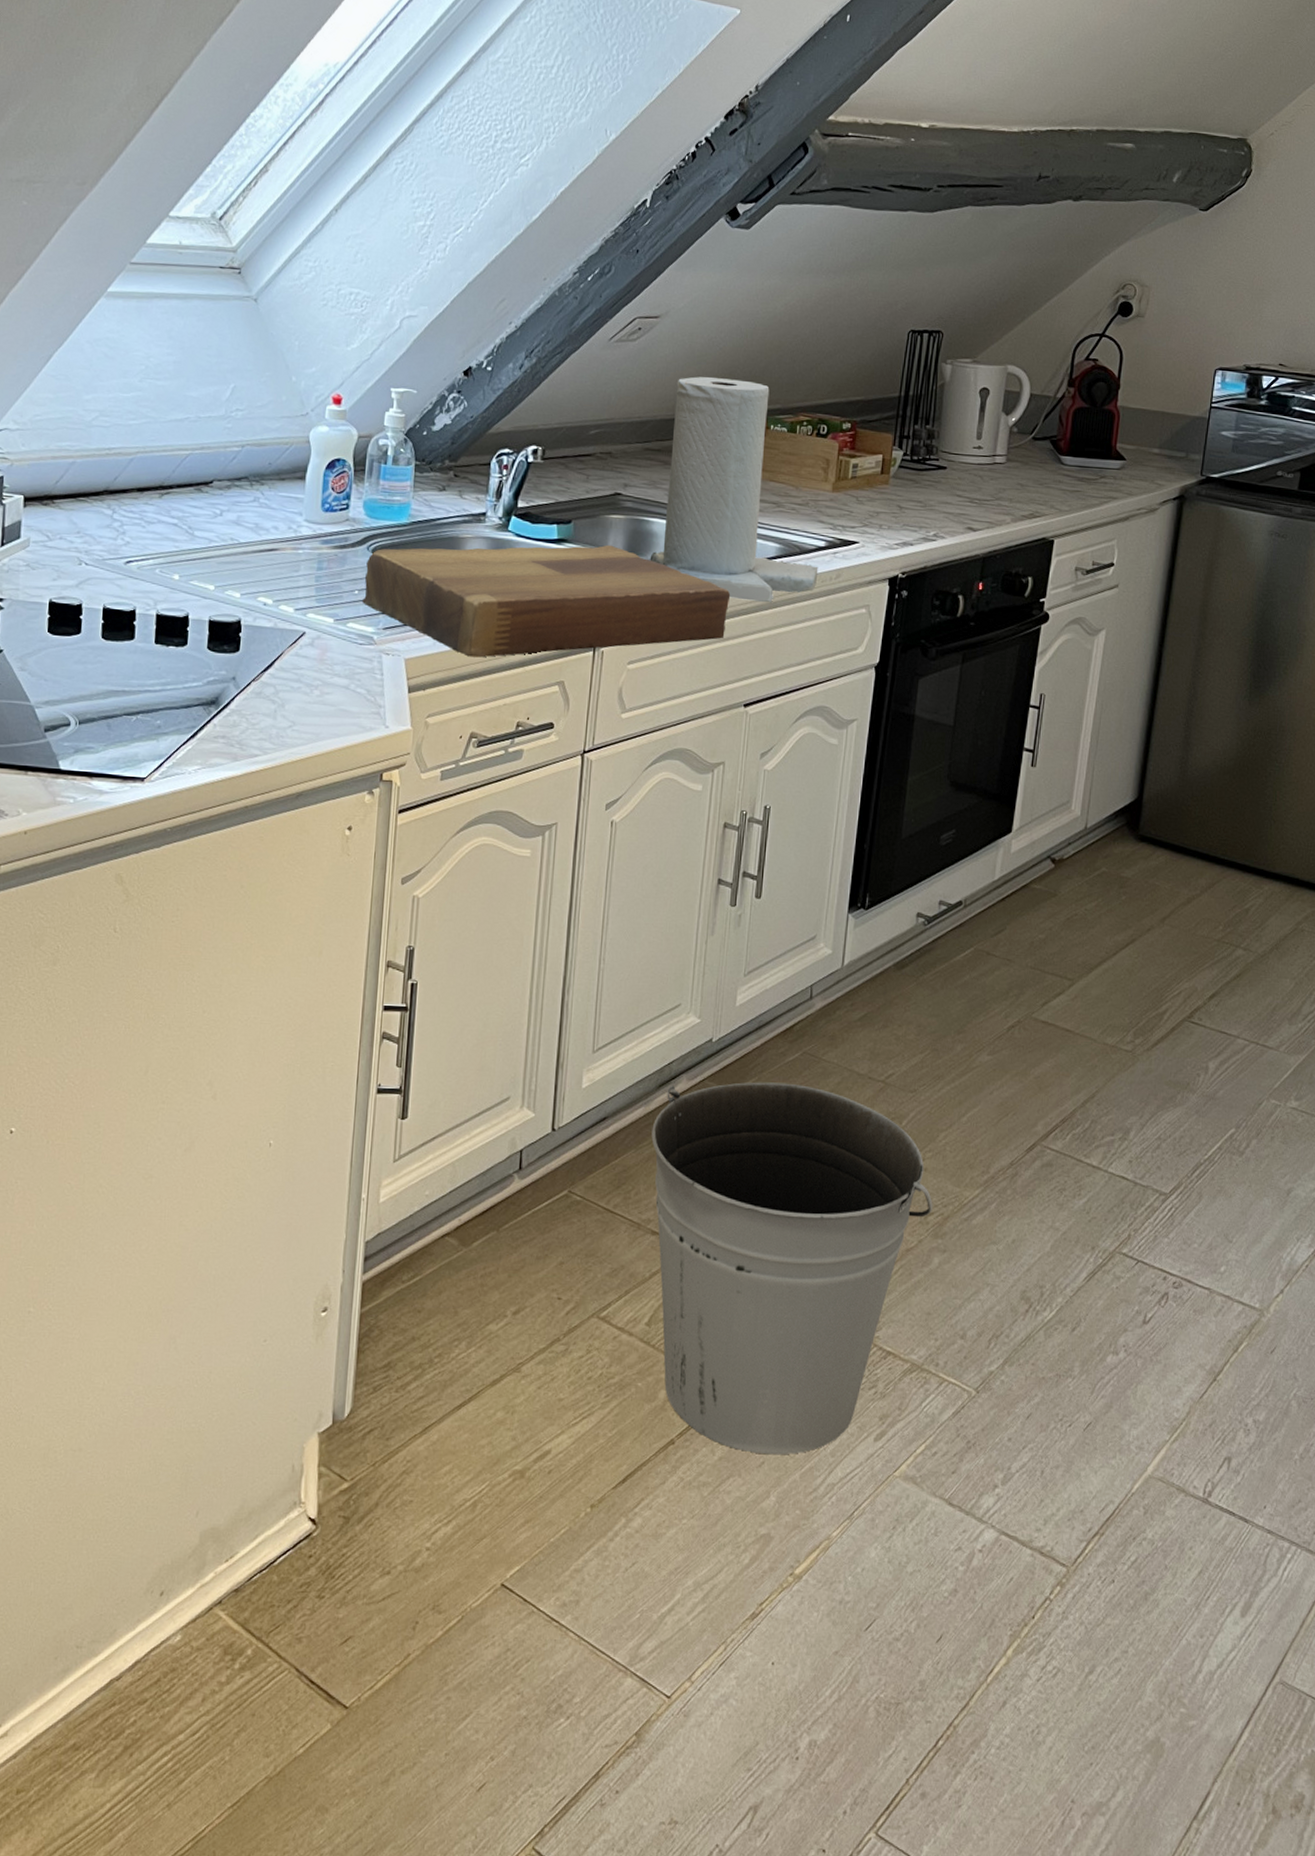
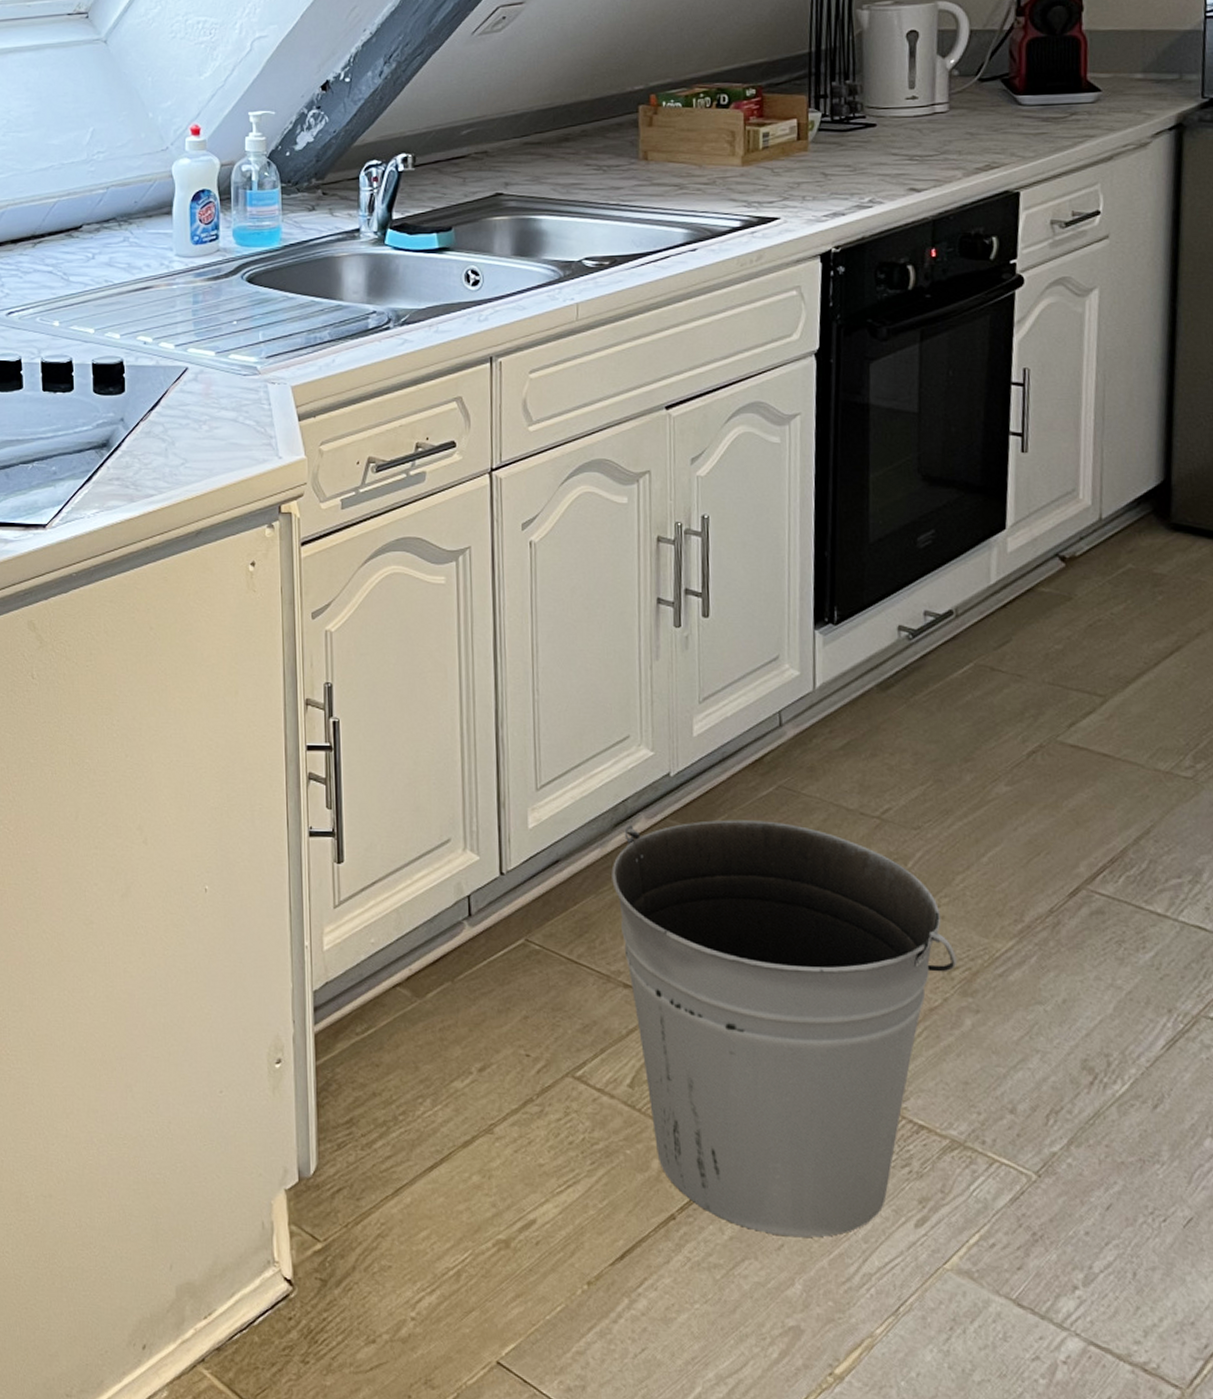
cutting board: present [361,544,731,658] -> none [241,248,637,379]
paper towel: present [650,376,818,603] -> none [542,57,736,294]

